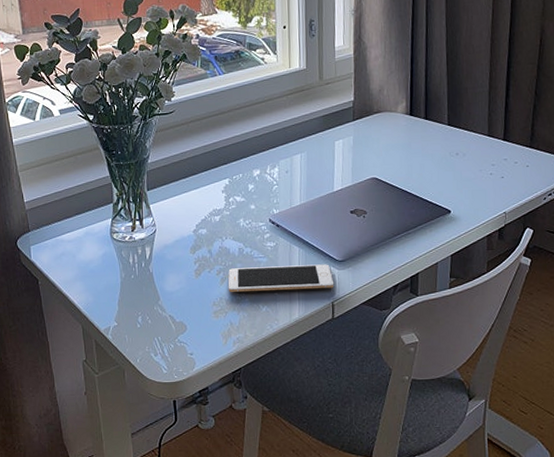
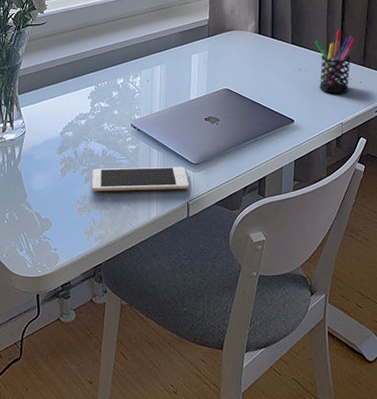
pen holder: none [474,107,522,180] -> present [315,29,355,94]

